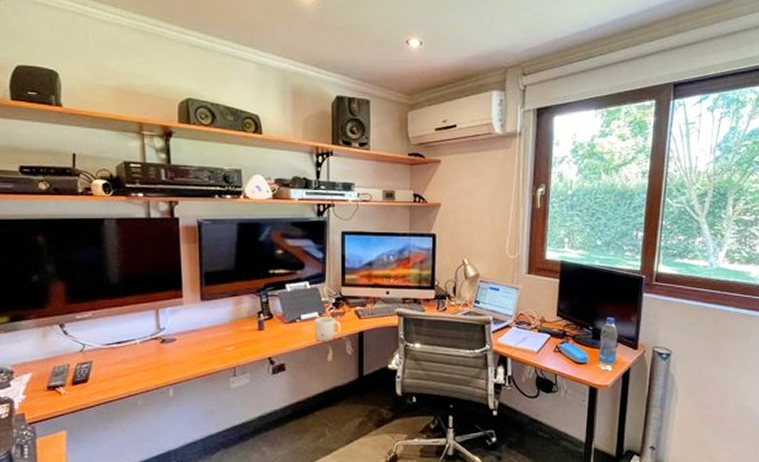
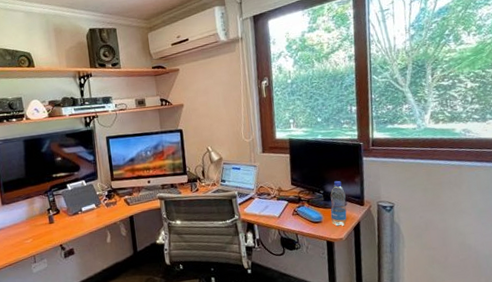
mug: present [314,317,341,342] -> none [92,206,115,228]

